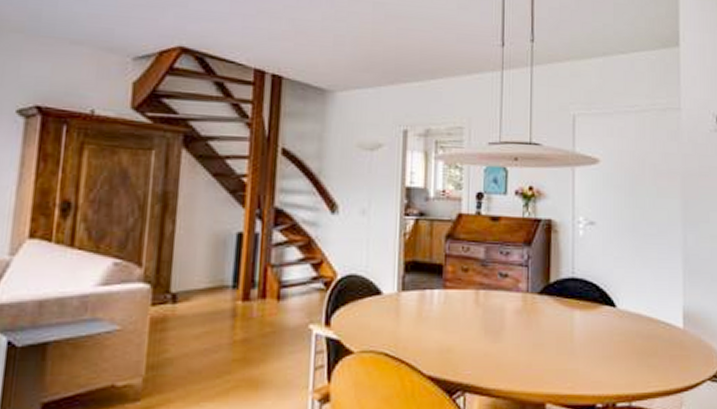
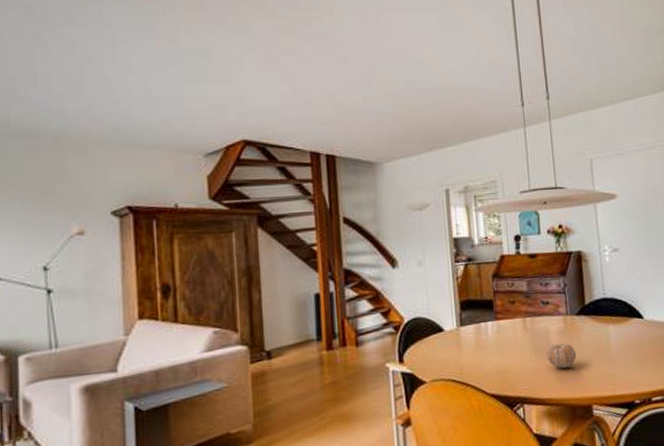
fruit: none [498,326,534,356] -> present [546,343,577,369]

